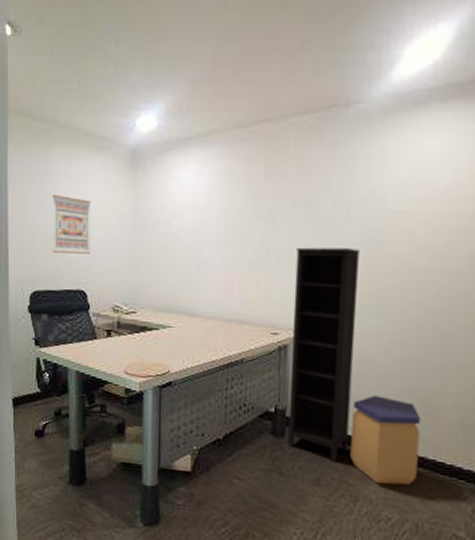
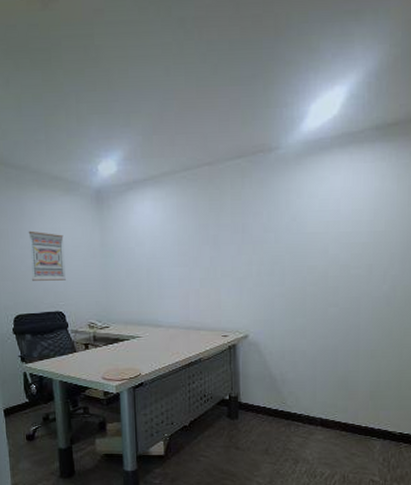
bookcase: present [287,247,361,462] -> none [238,264,288,434]
trash can: present [350,395,421,485] -> none [290,378,342,448]

